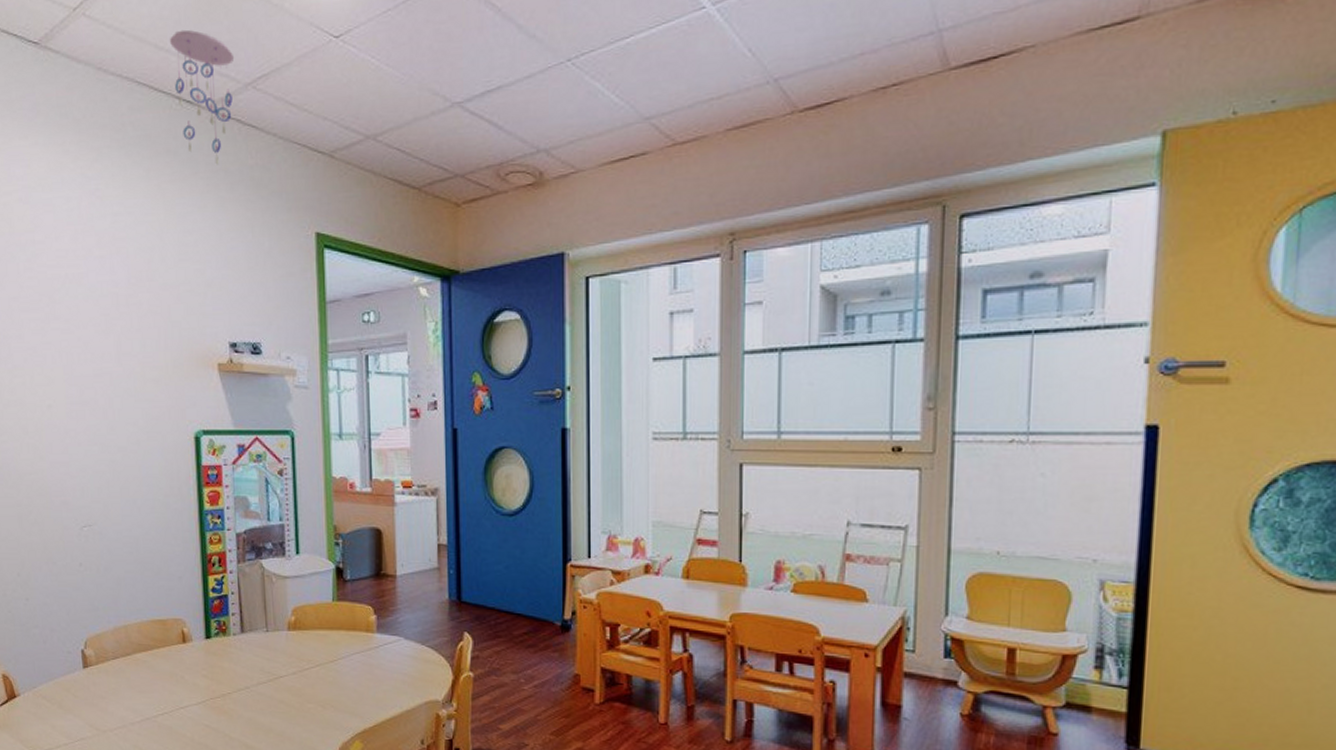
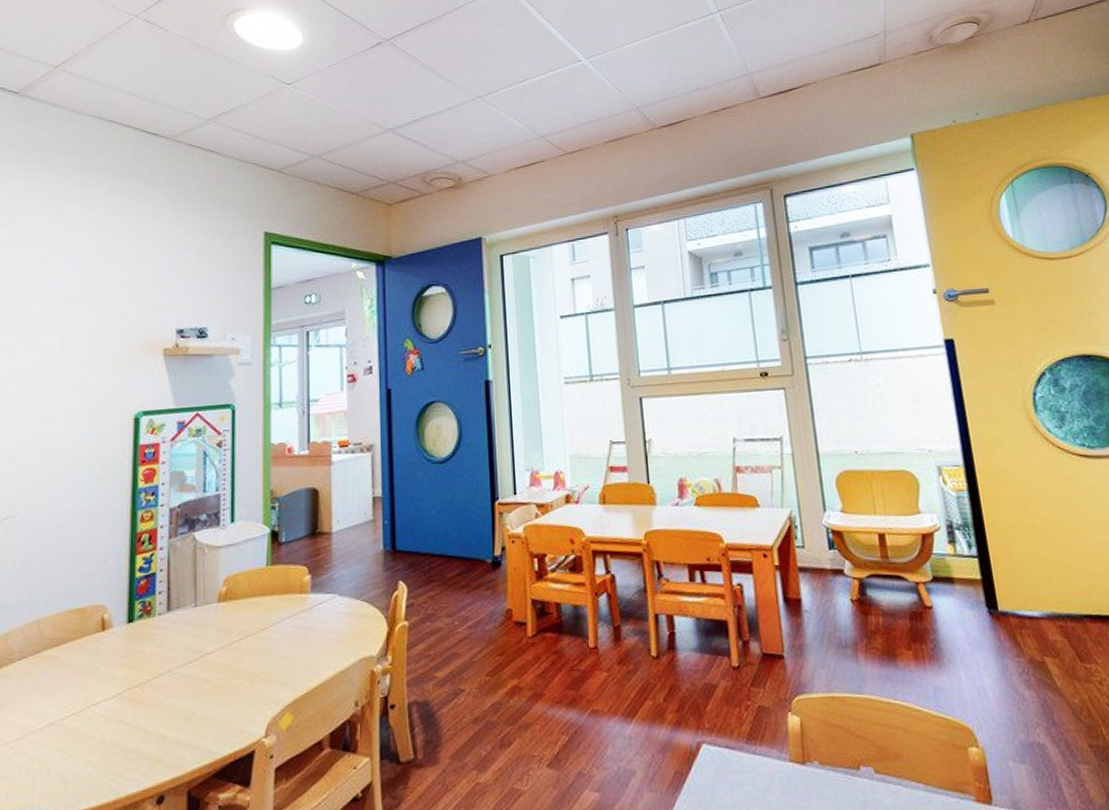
ceiling mobile: present [170,29,235,165] -> none [142,80,199,182]

